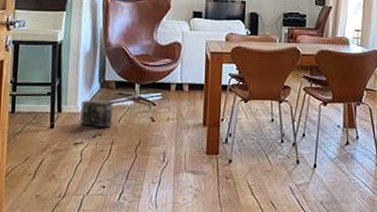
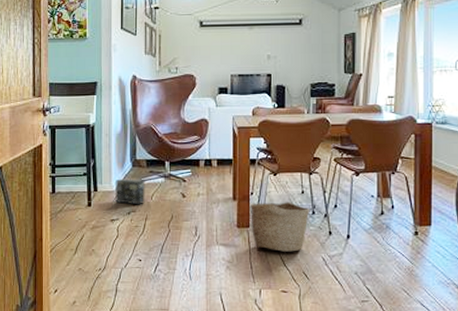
basket: none [220,129,279,180] -> present [249,202,310,252]

